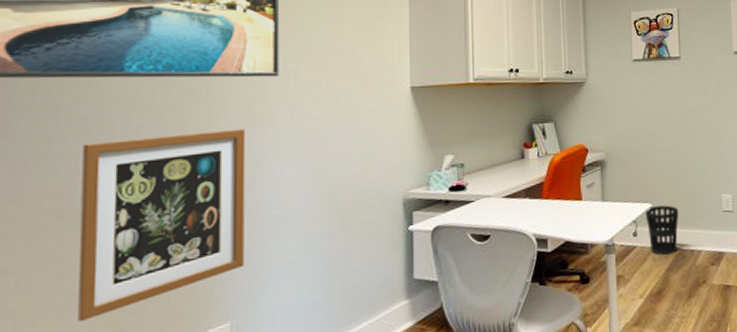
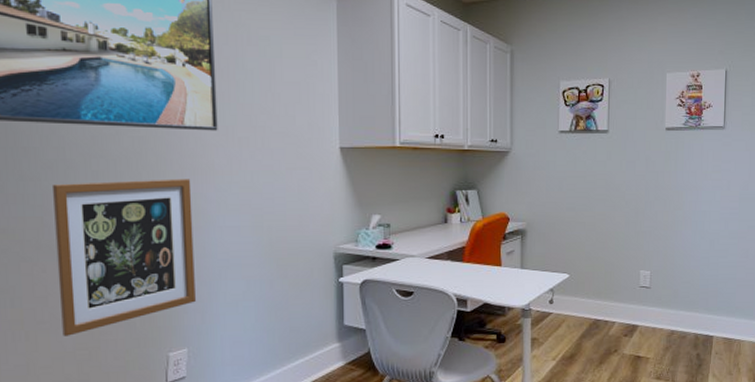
wastebasket: present [645,205,679,256] -> none [562,277,596,324]

